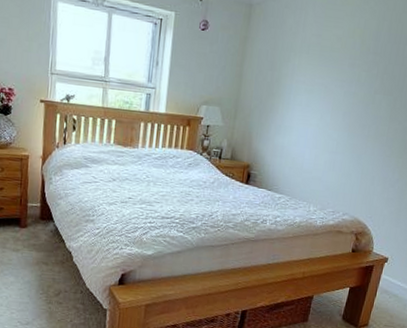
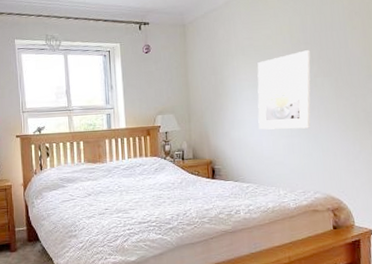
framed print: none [305,61,377,148] -> present [257,50,311,130]

